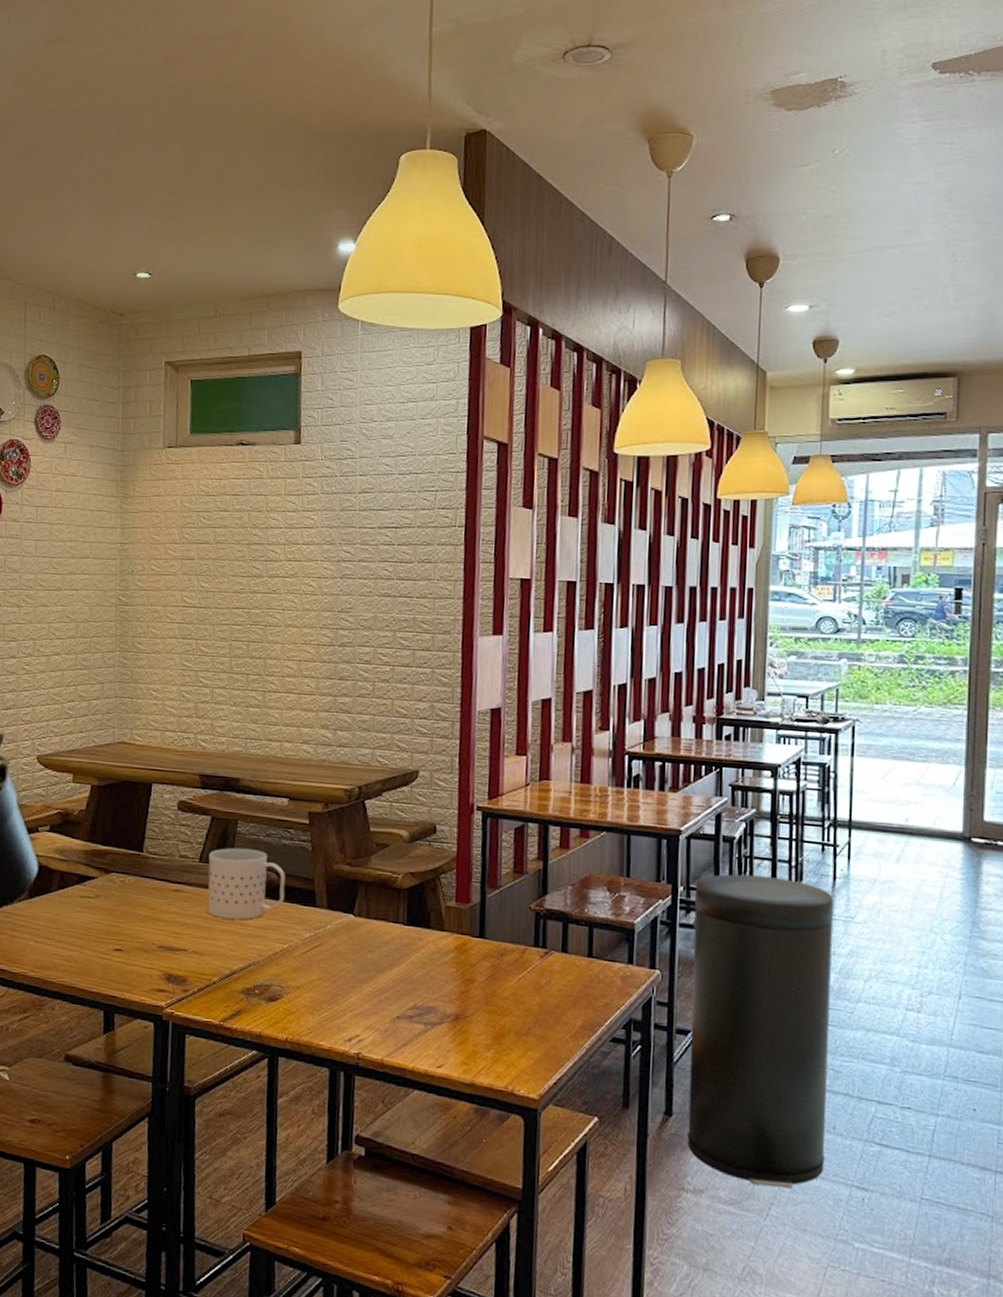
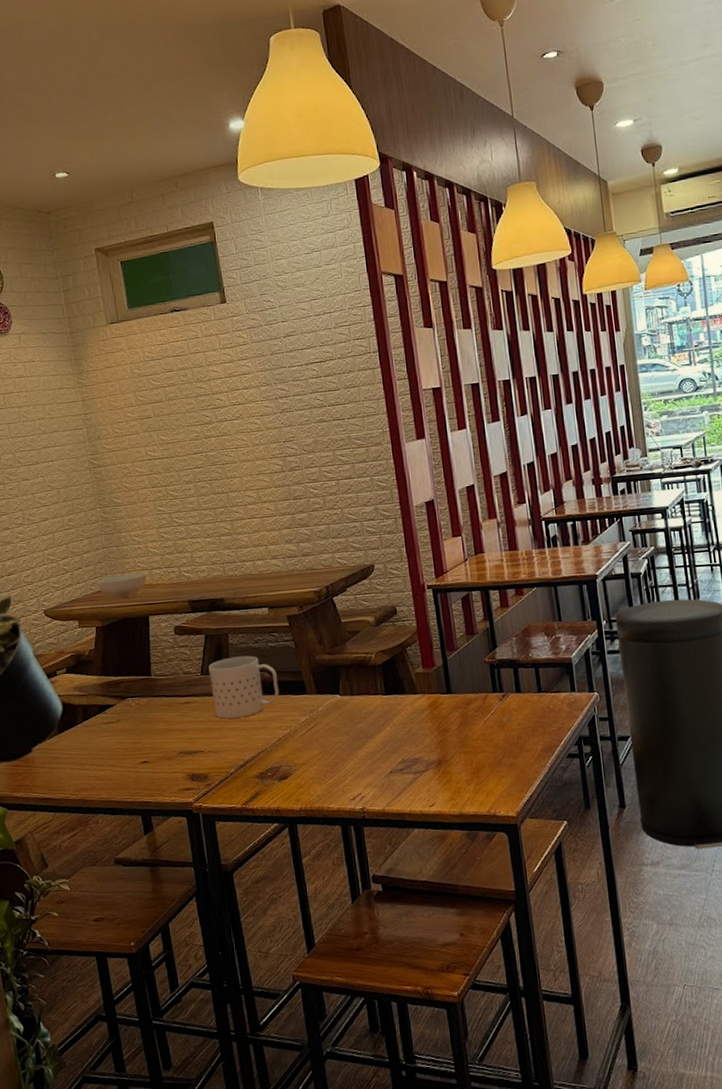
bowl: none [101,731,158,758] -> present [96,573,147,599]

